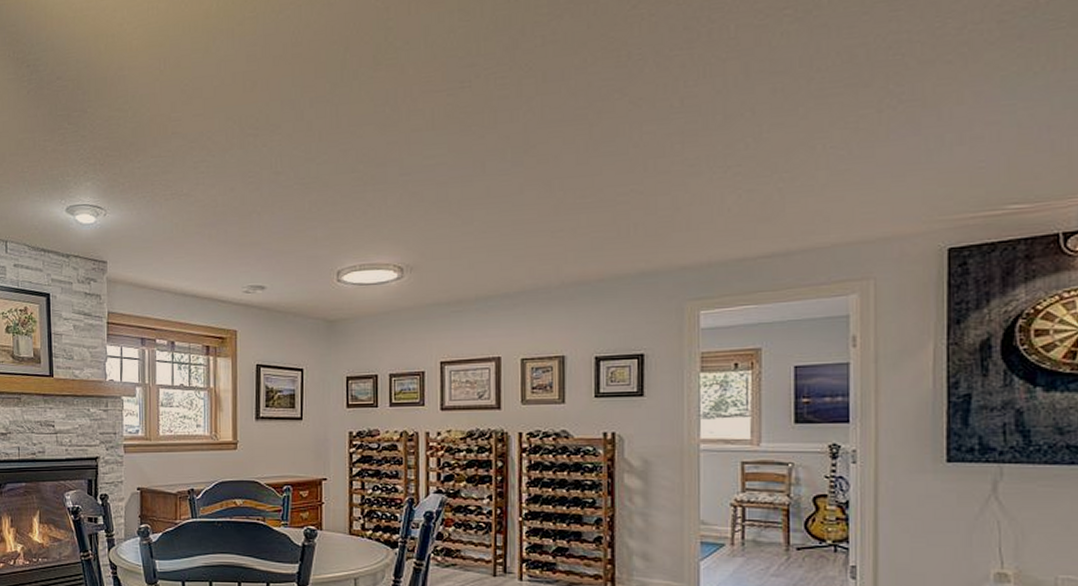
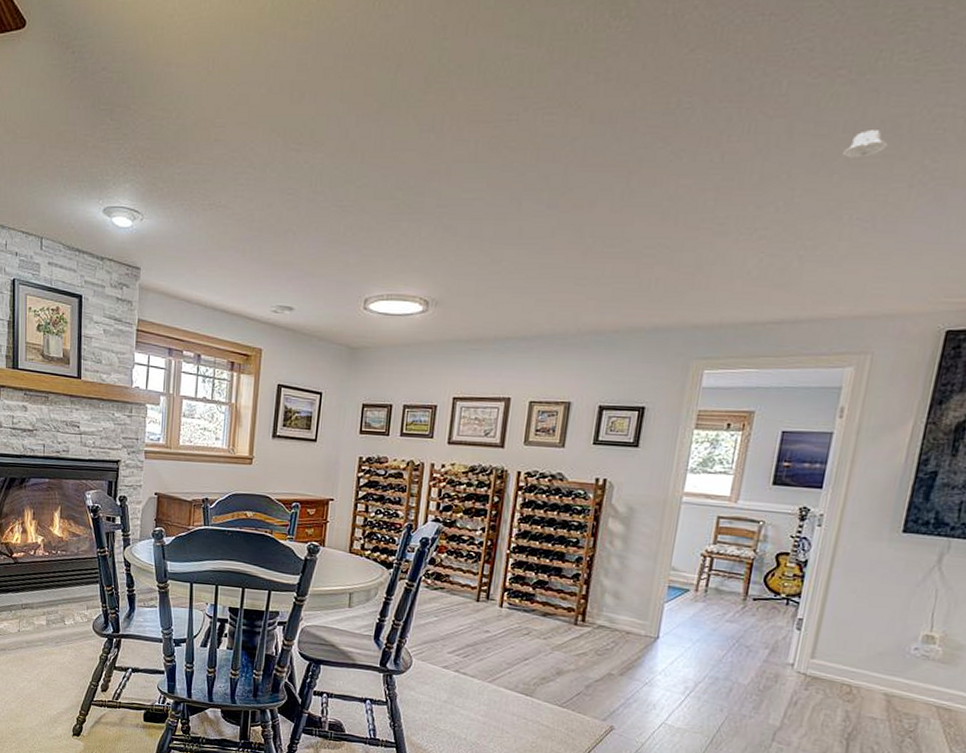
recessed light: none [804,61,847,91] -> present [843,130,888,158]

